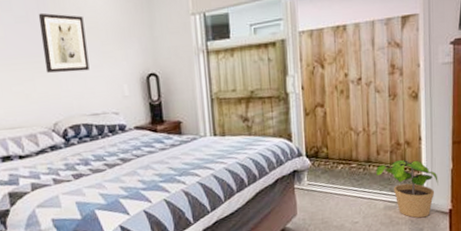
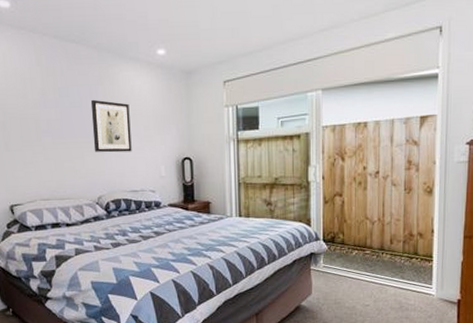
potted plant: present [375,159,438,218] -> none [388,249,449,306]

